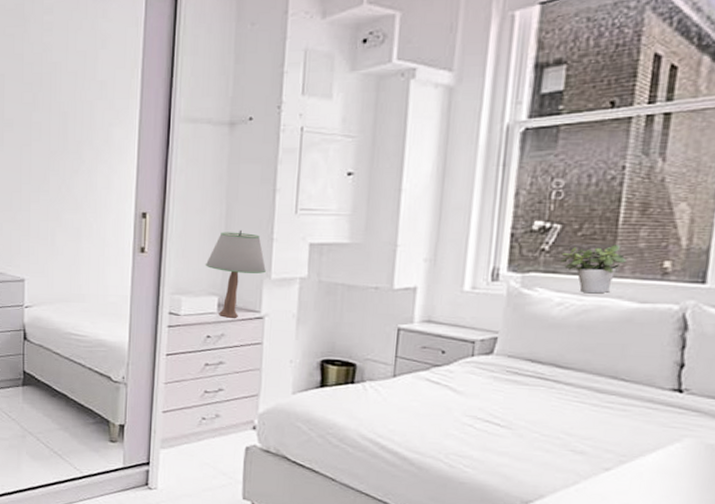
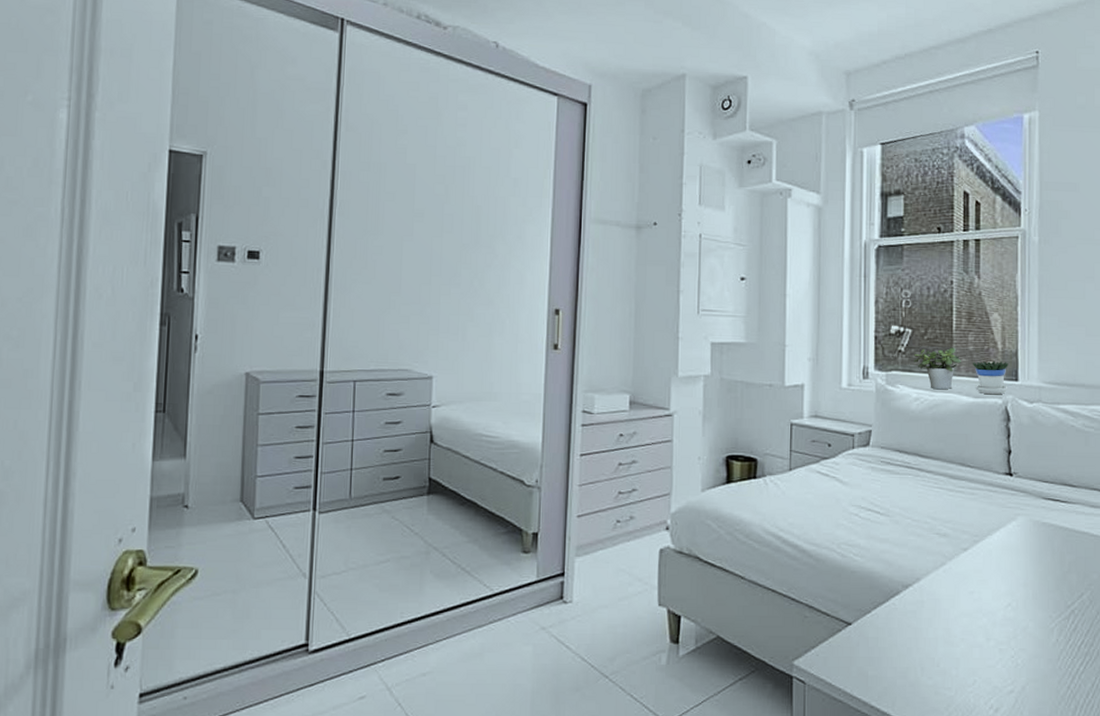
table lamp: present [205,229,266,318] -> none [616,328,673,416]
flowerpot: none [642,260,694,300] -> present [973,361,1008,395]

